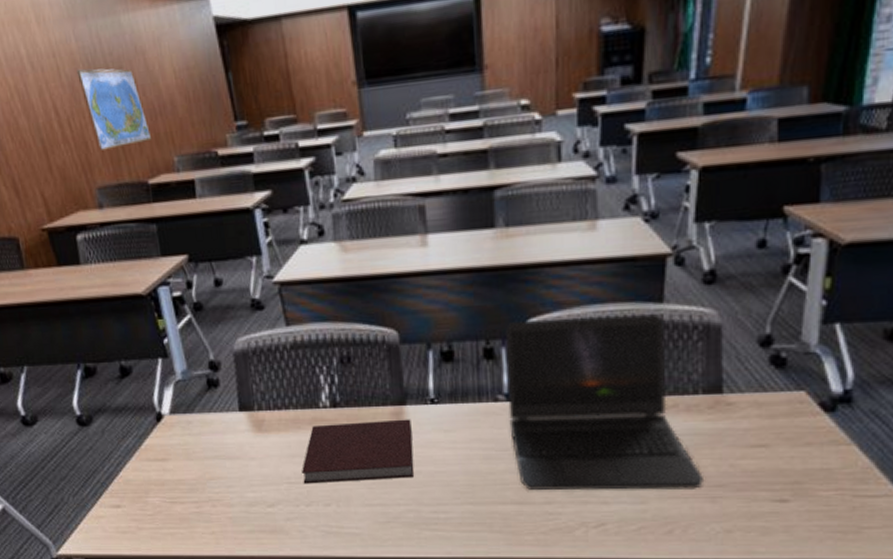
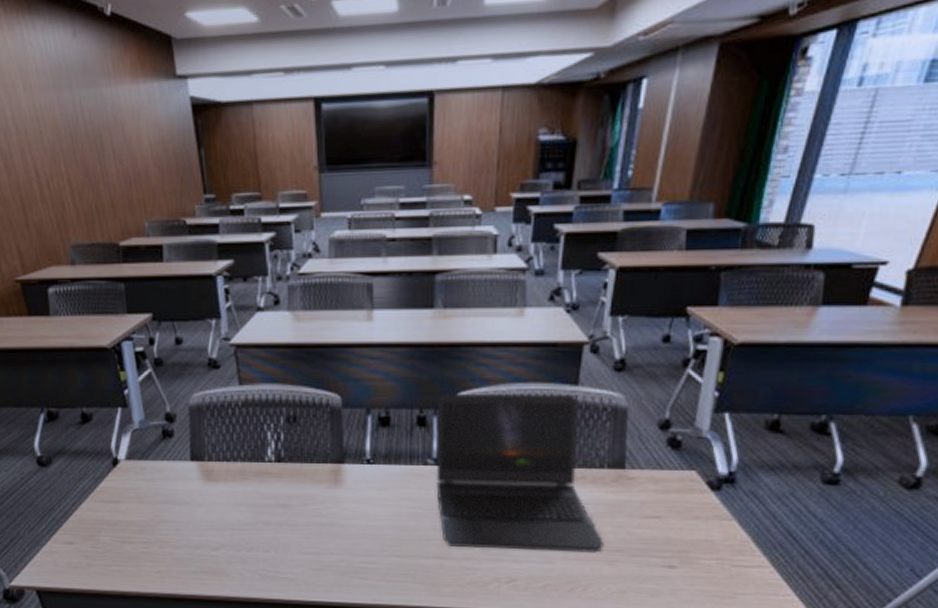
world map: present [77,68,152,150] -> none [58,134,126,211]
notebook: present [302,419,414,484] -> none [245,476,348,532]

